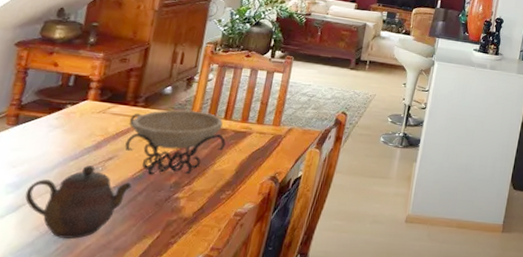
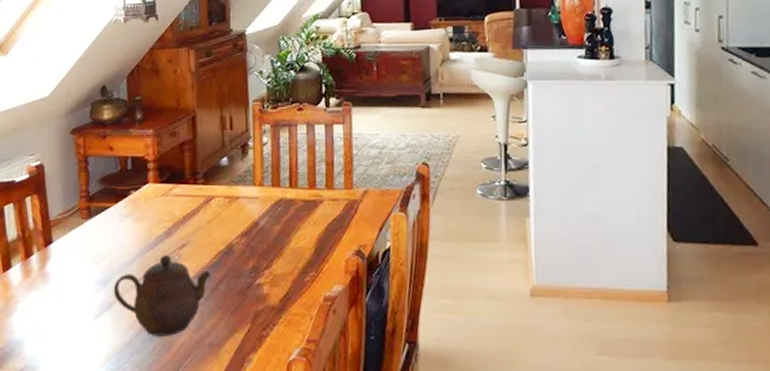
decorative bowl: present [125,110,226,175] -> none [193,181,297,260]

